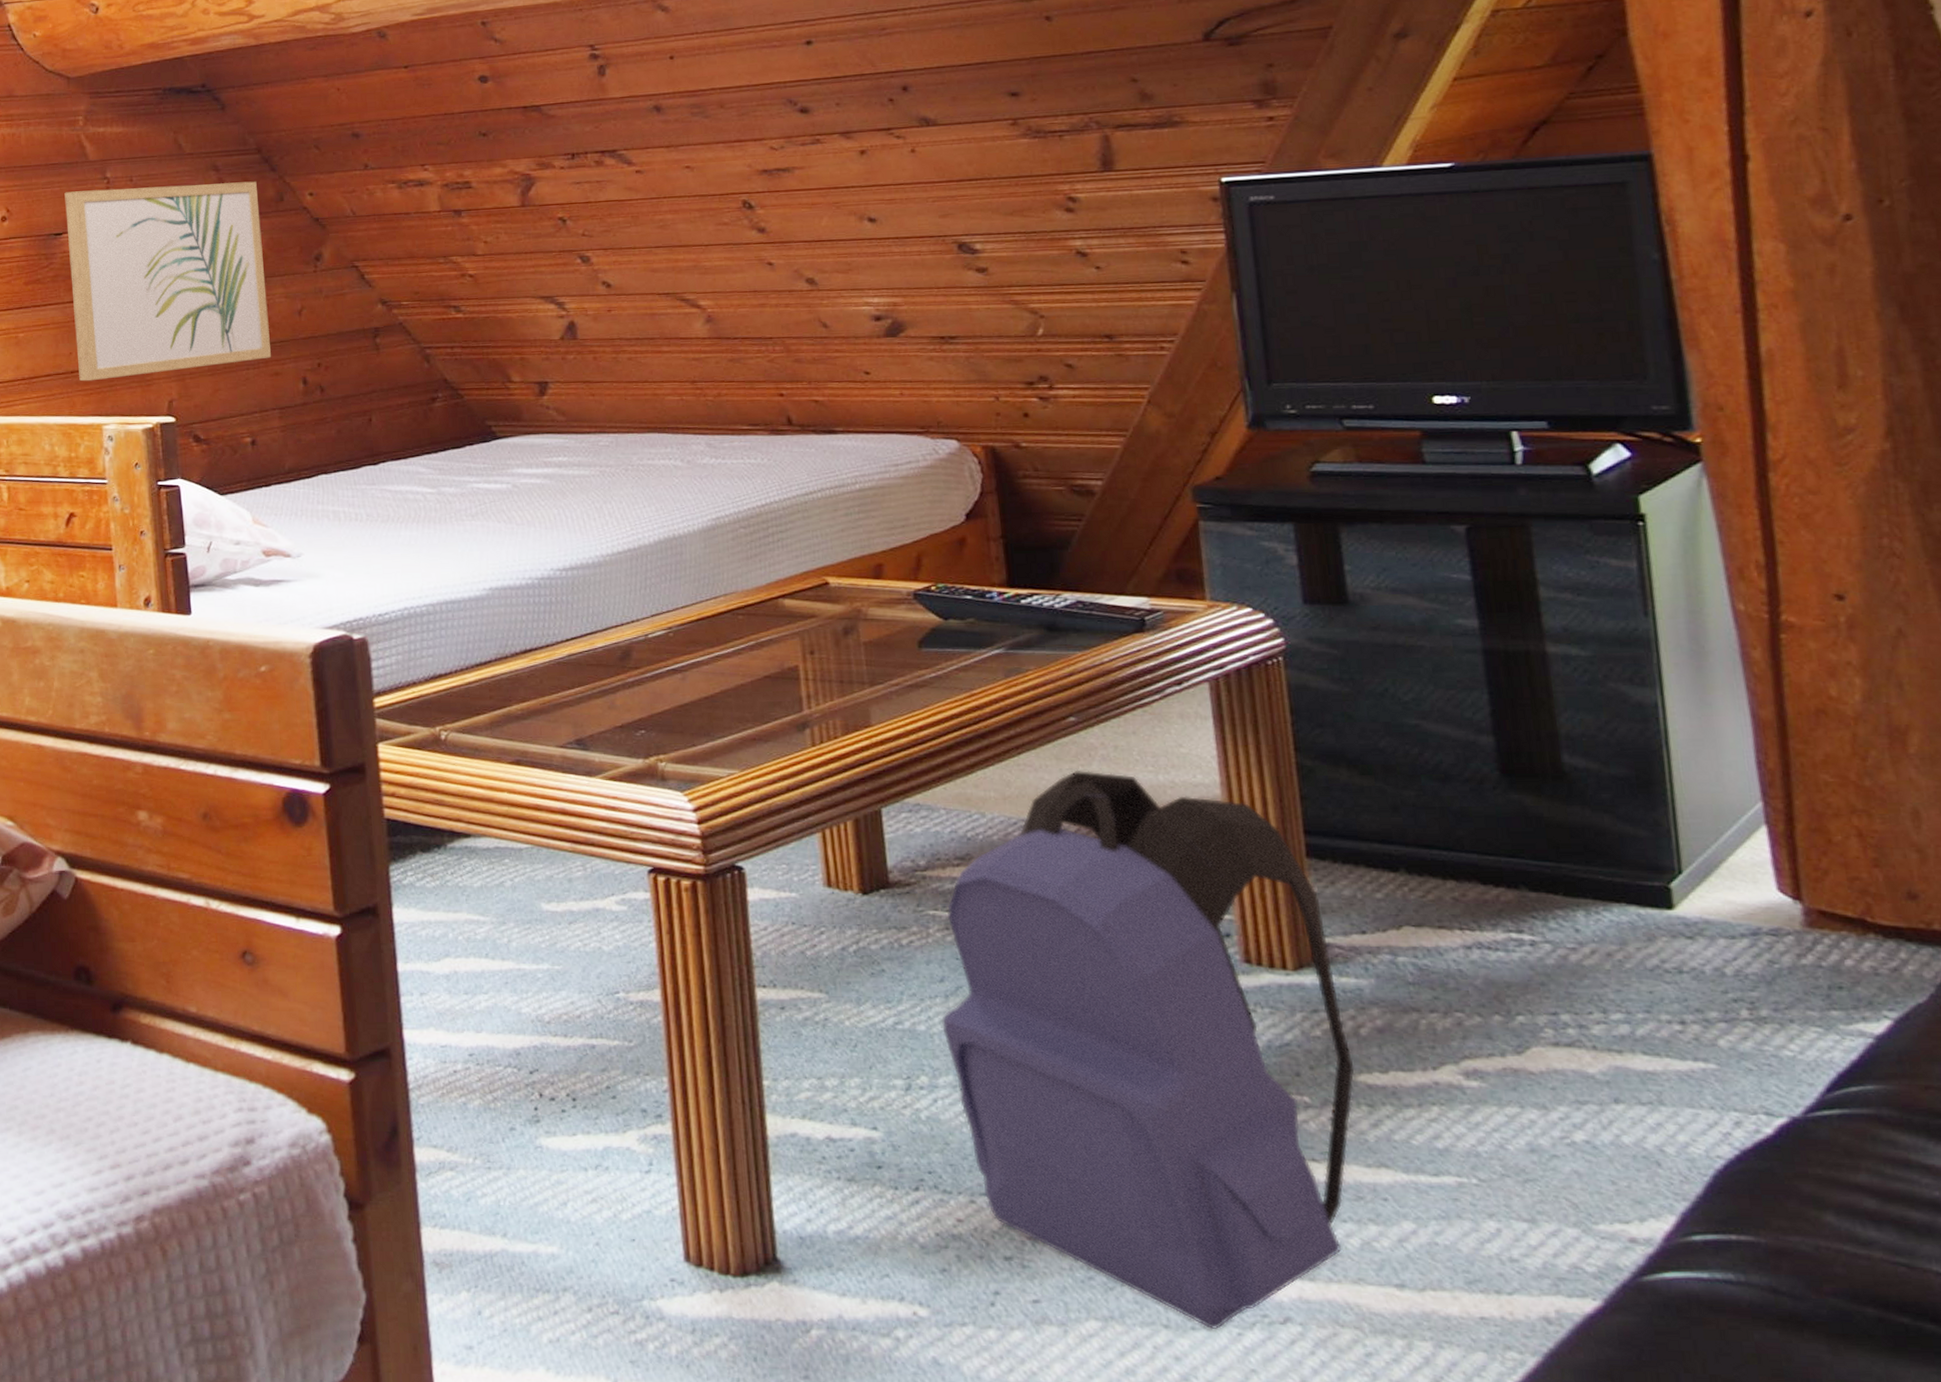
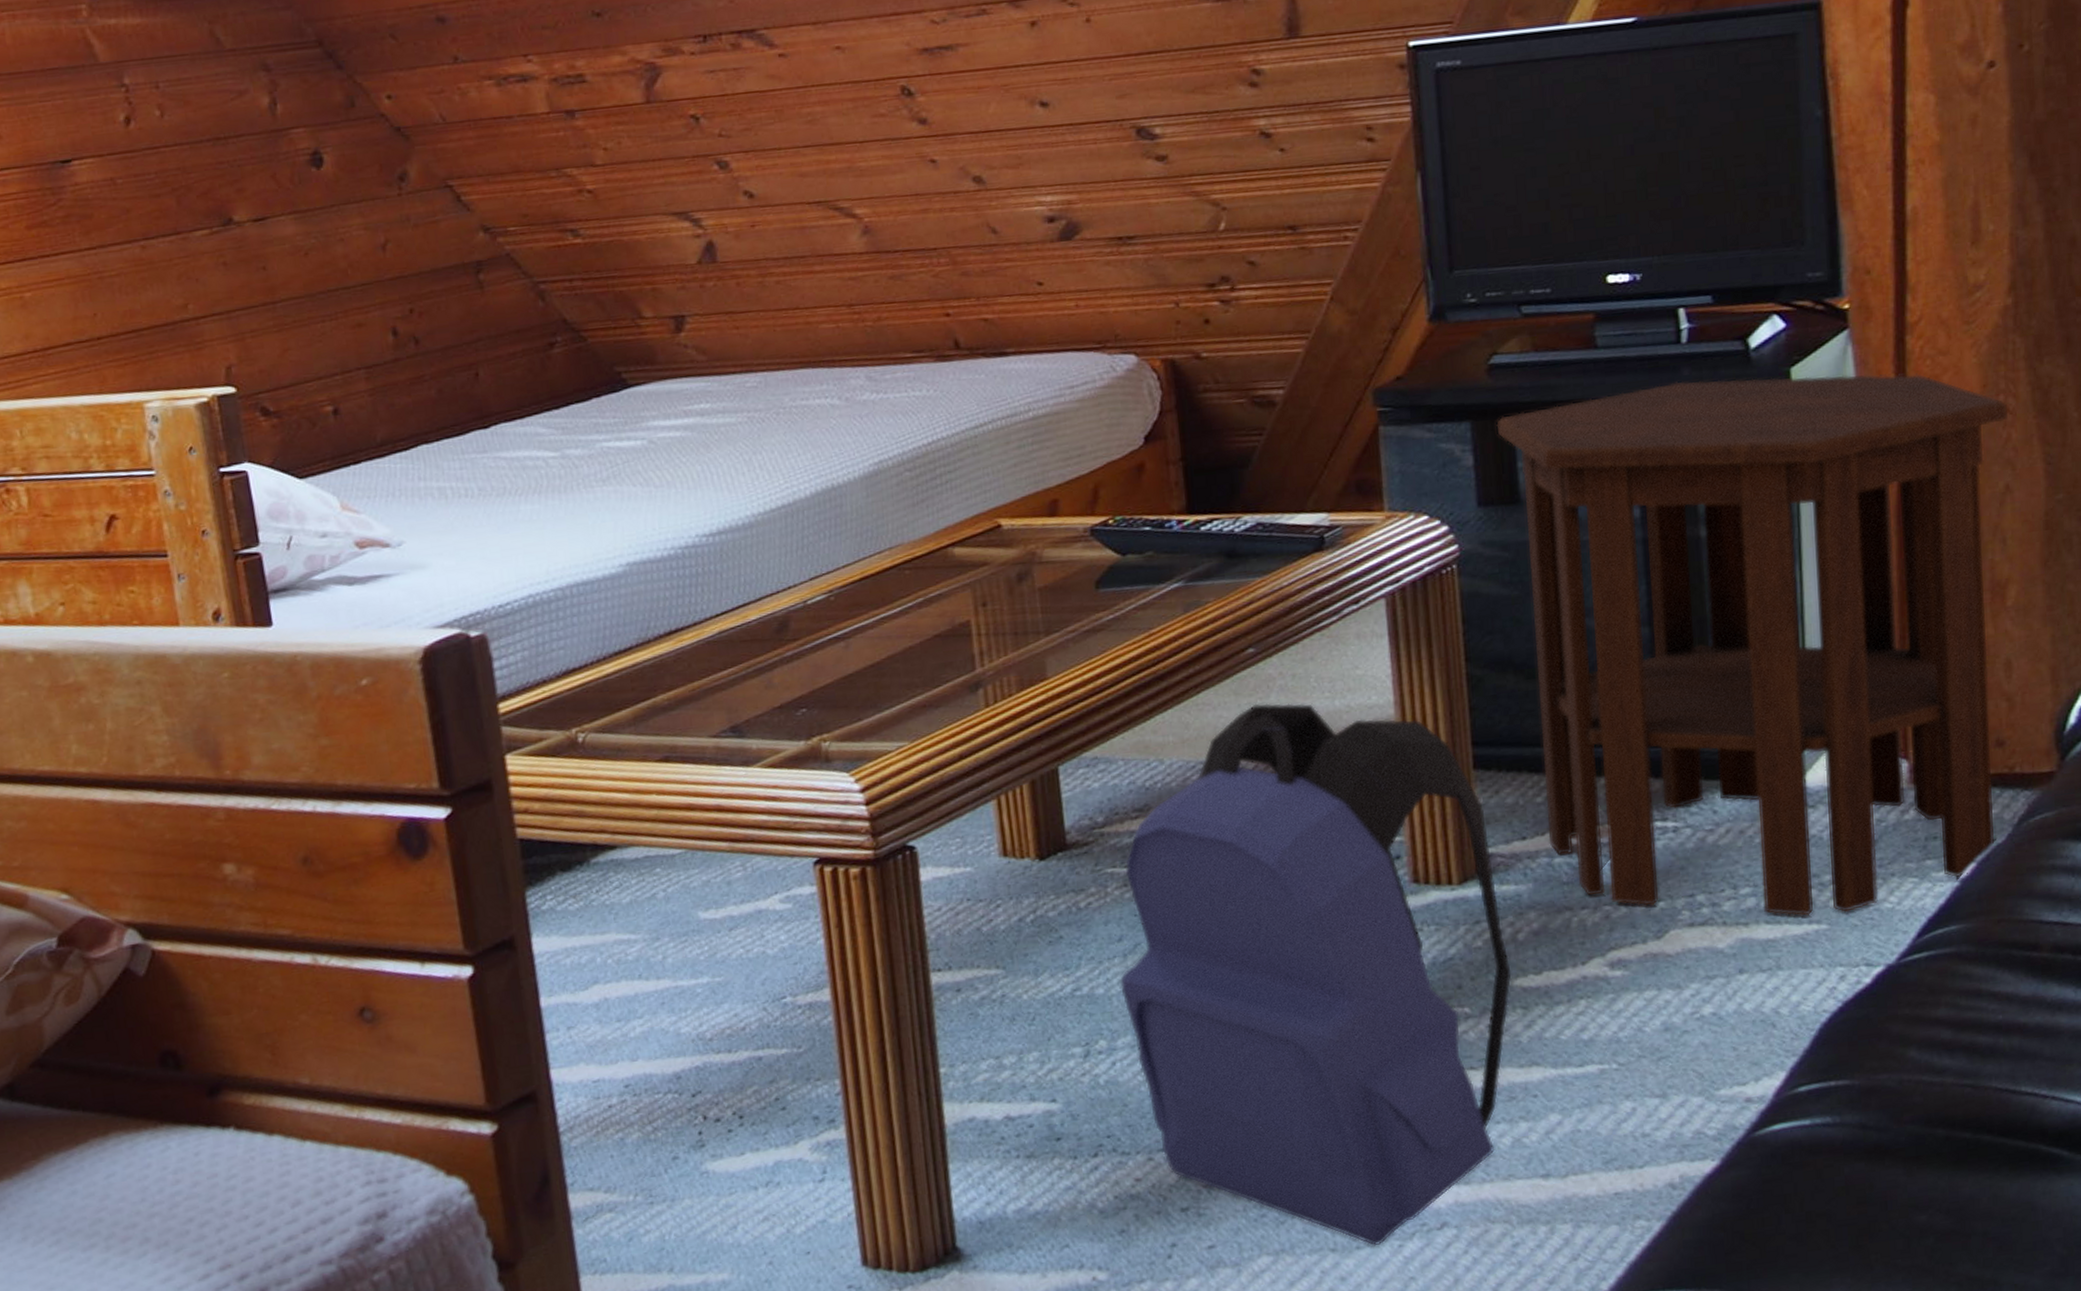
wall art: present [64,181,271,381] -> none [70,82,351,349]
side table: none [1321,500,1914,1055] -> present [1496,373,2008,916]

